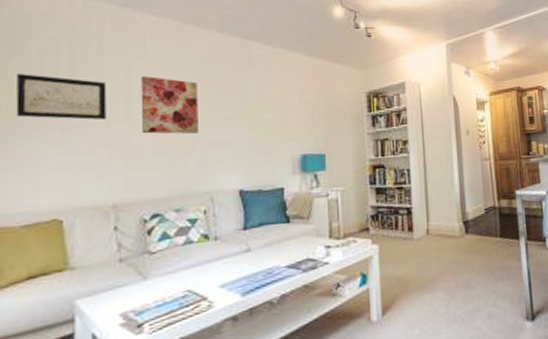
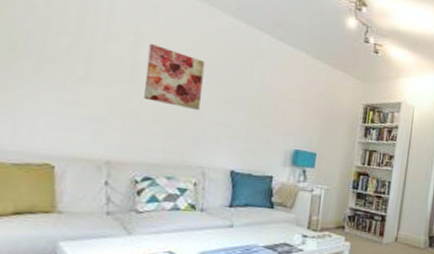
wall art: present [16,74,107,120] -> none [17,14,114,79]

